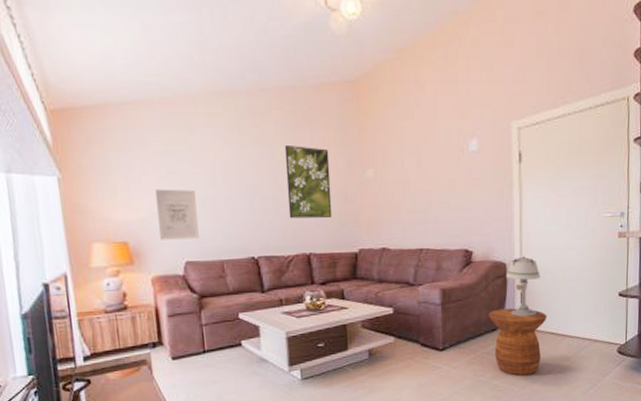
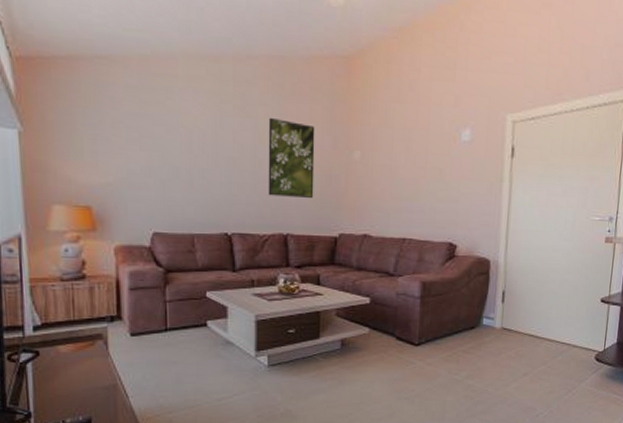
wall art: present [155,189,199,240] -> none [125,152,170,209]
side table: present [489,308,547,376] -> none [468,307,528,377]
table lamp: present [507,256,540,317] -> none [489,254,524,316]

